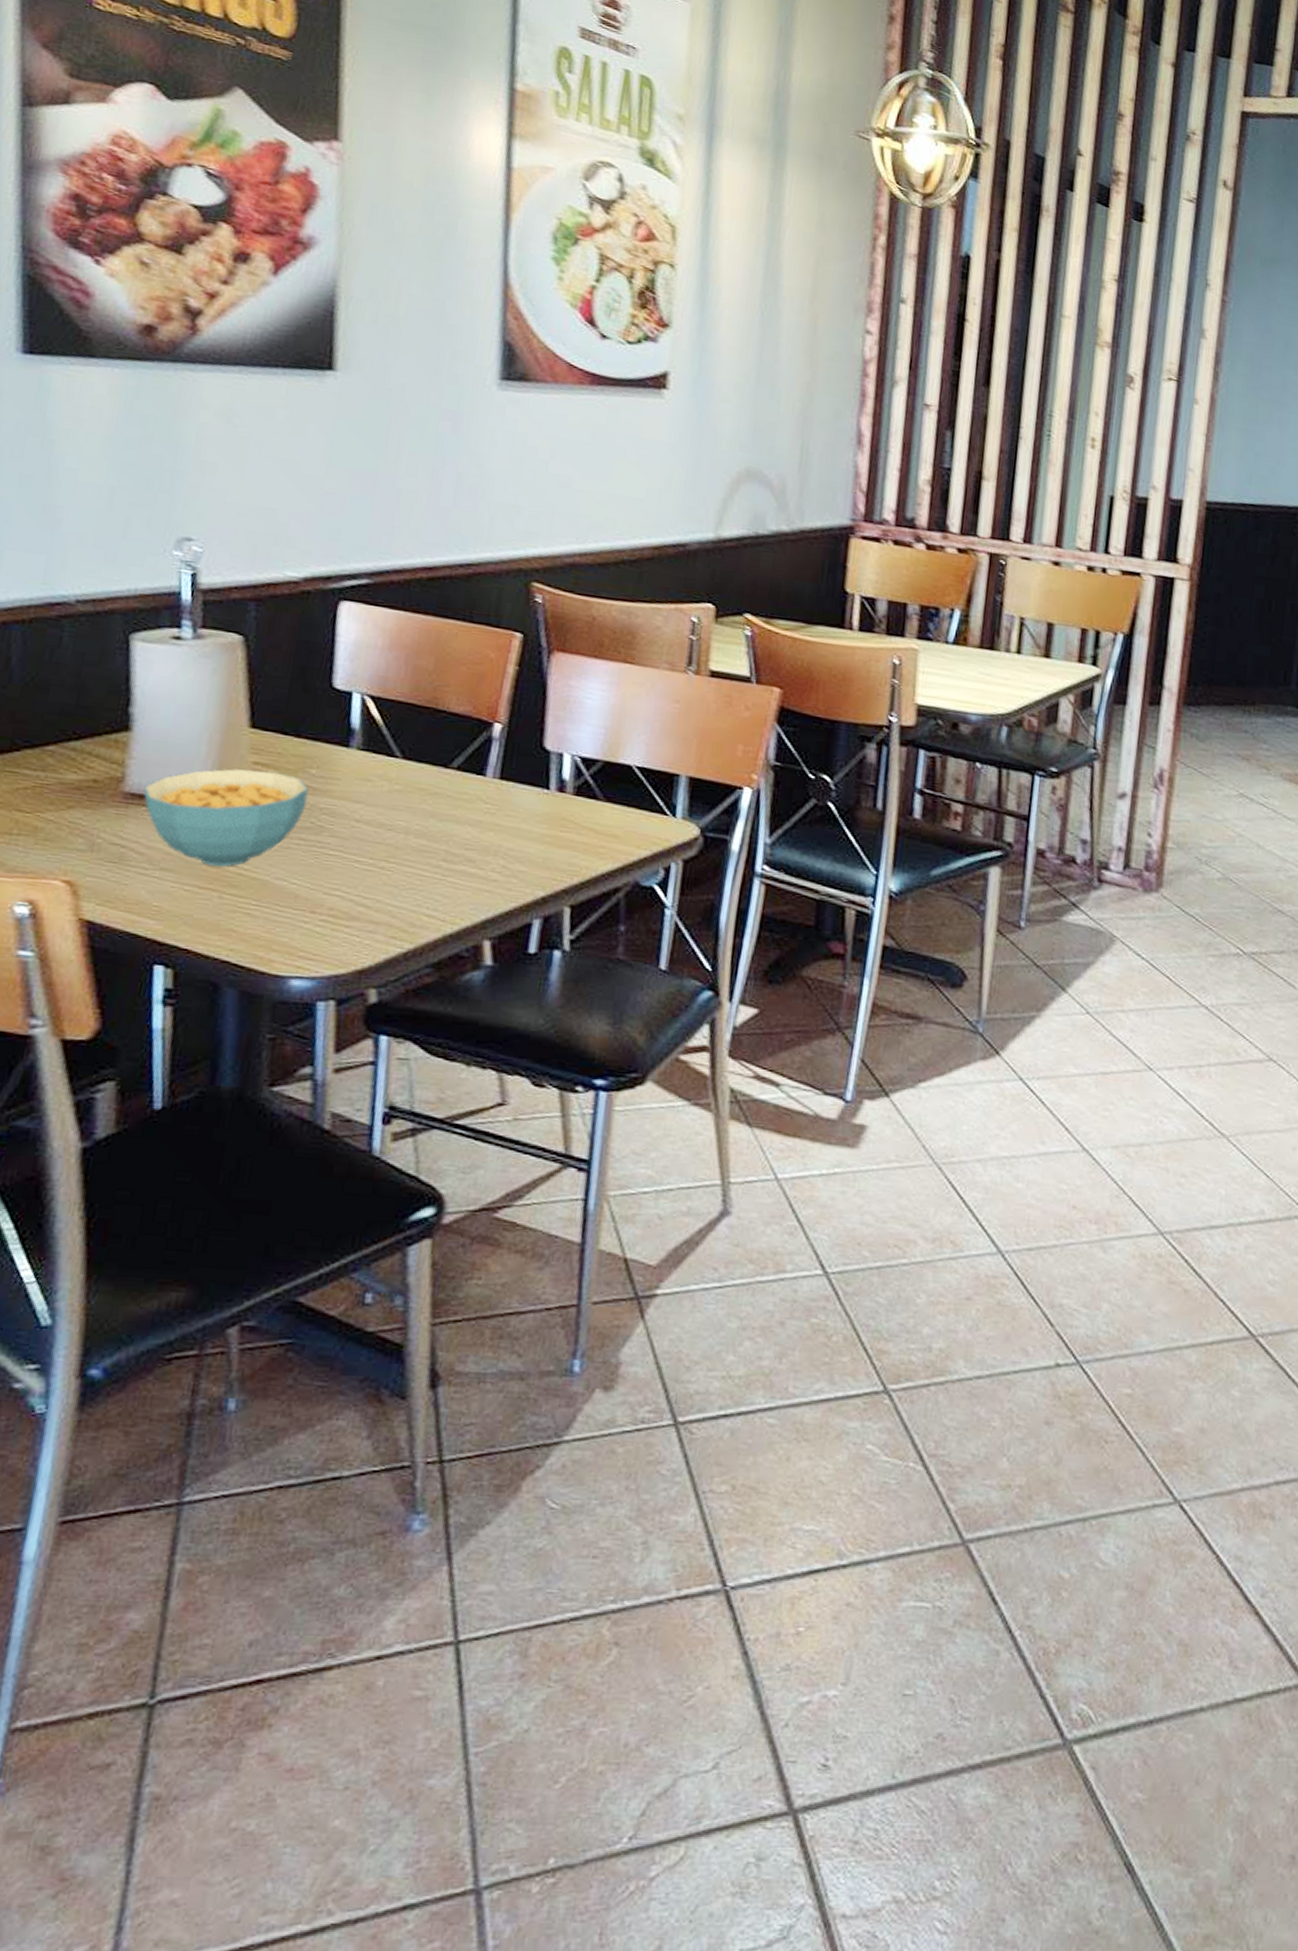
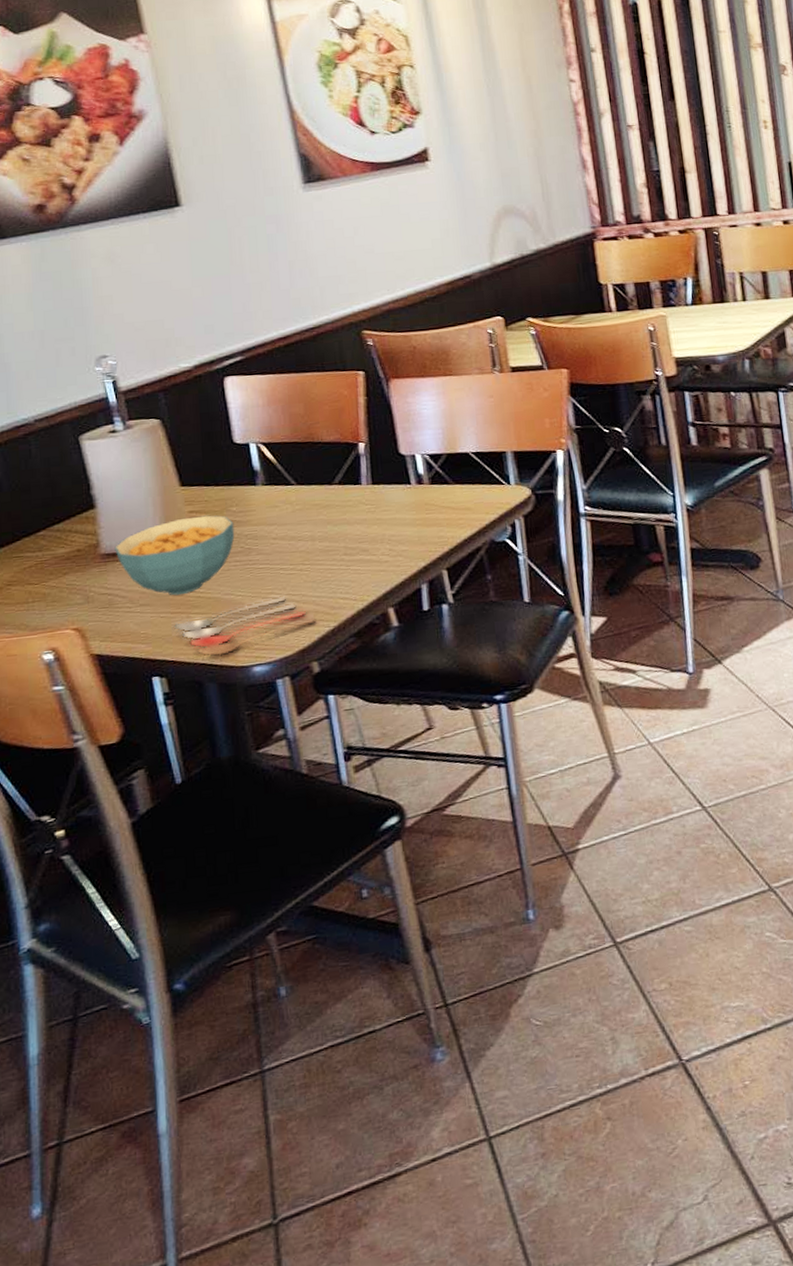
cooking utensil: none [197,894,388,958] -> present [173,595,317,658]

